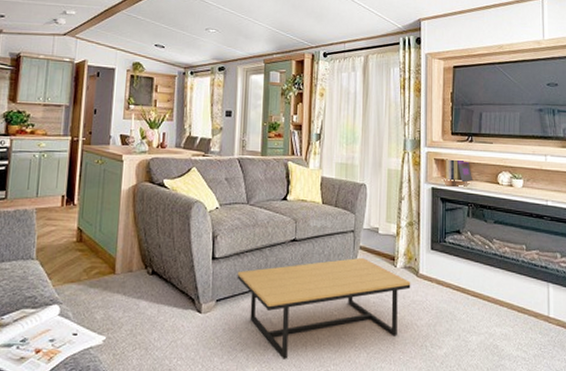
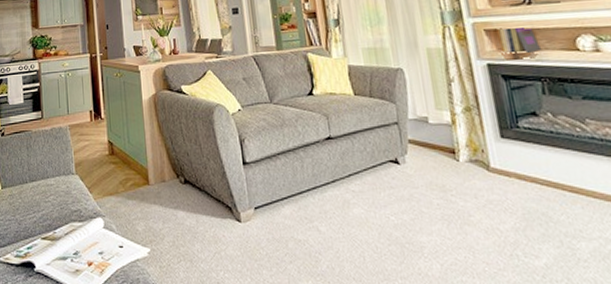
coffee table: present [237,257,411,360] -> none [272,152,483,272]

